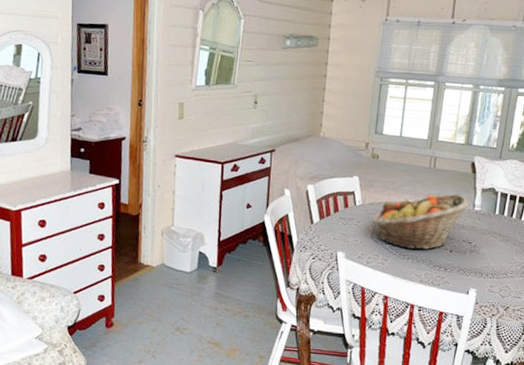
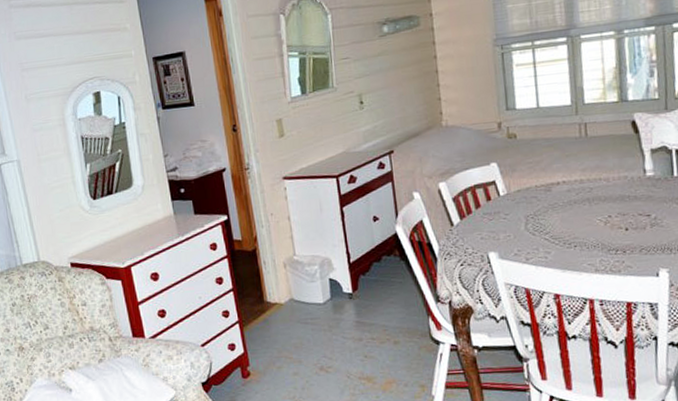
fruit basket: present [372,194,471,250] -> none [522,161,640,236]

